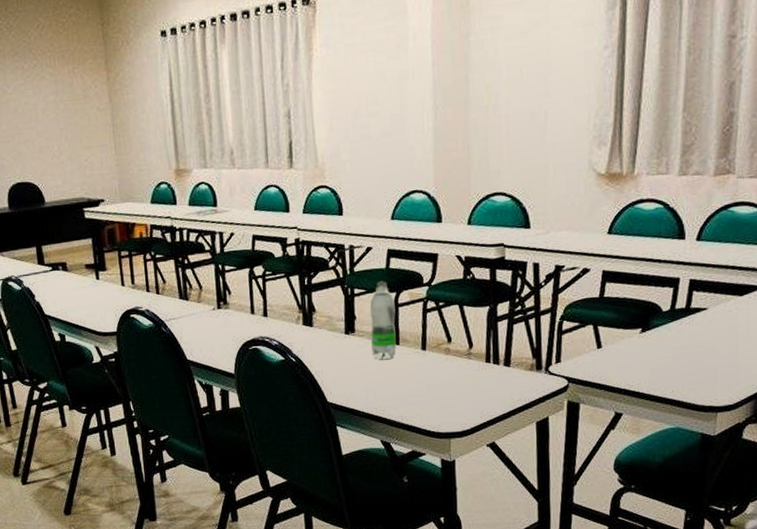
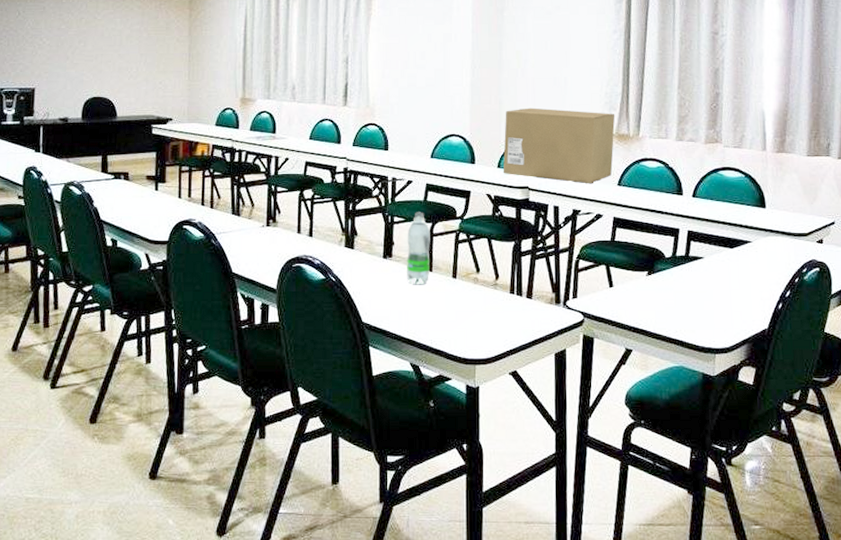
box: none [474,149,606,235] -> present [503,107,615,184]

